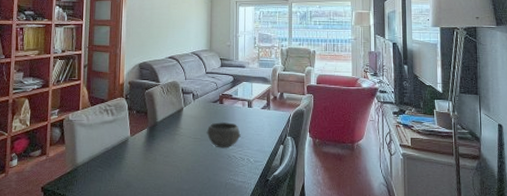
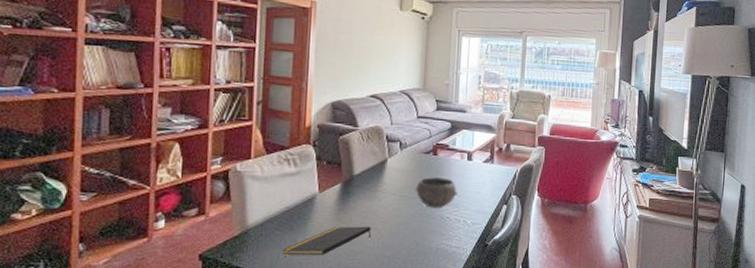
notepad: none [103,164,172,189] -> present [282,226,371,256]

